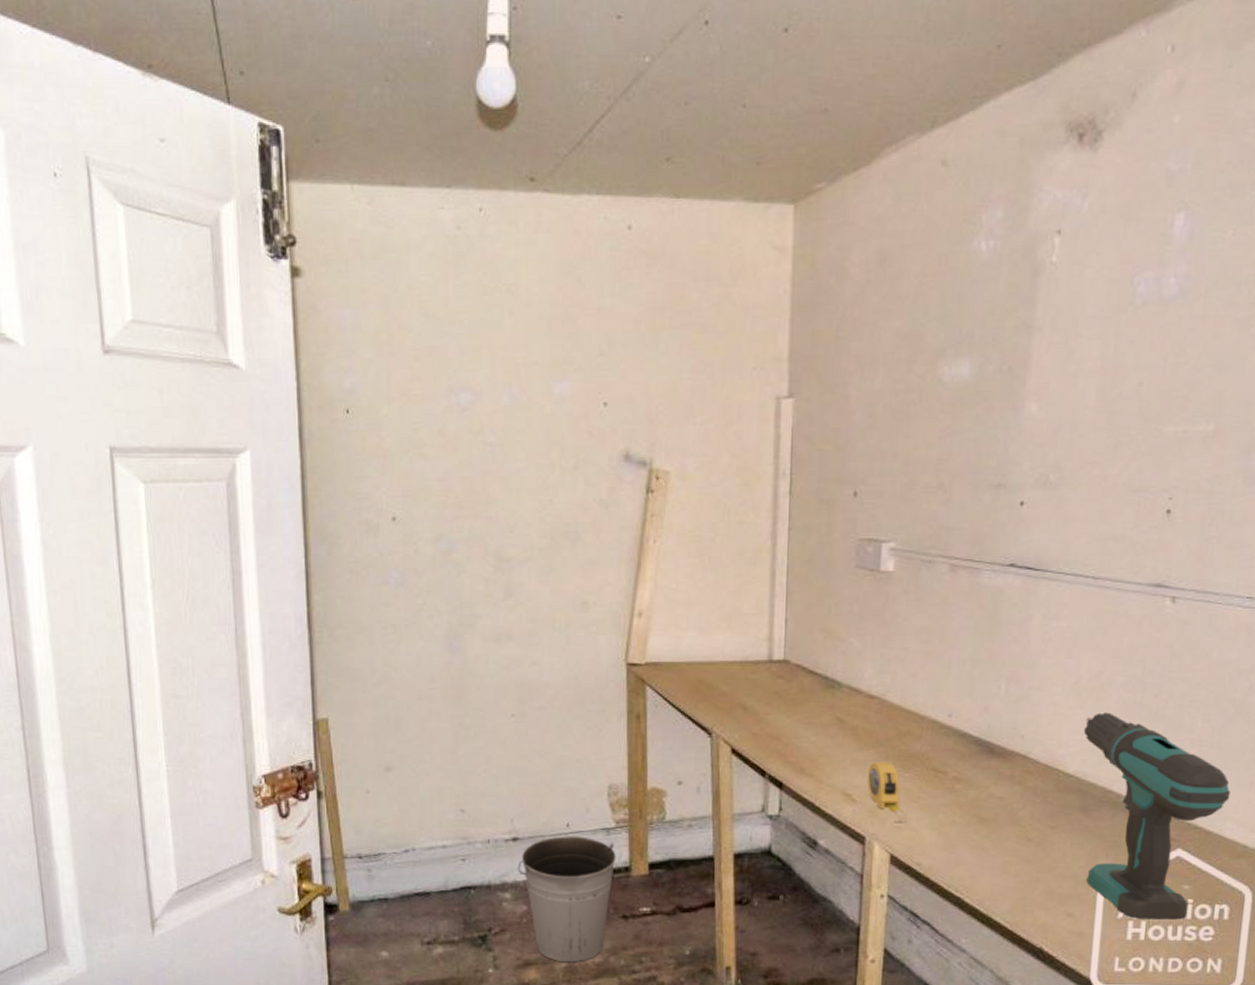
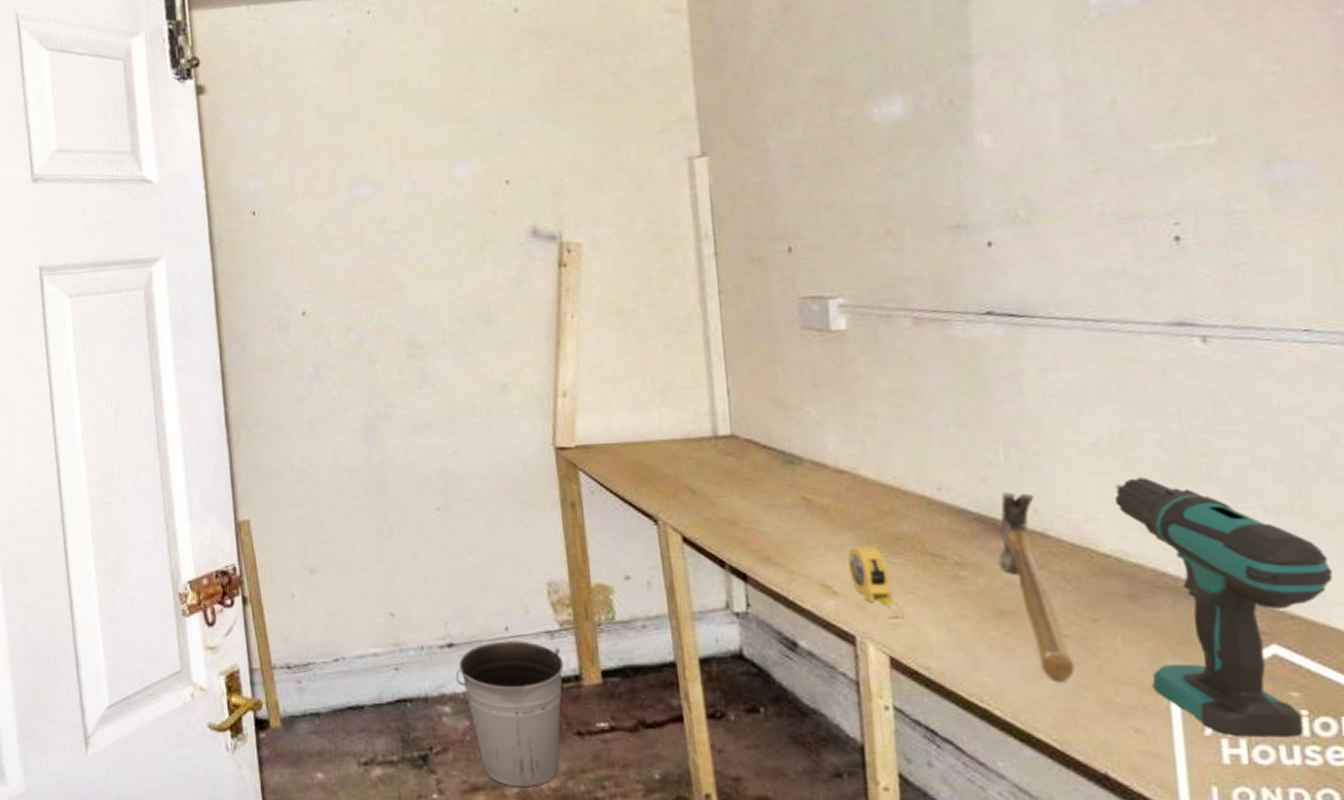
hammer: none [987,720,1032,876] -> present [998,492,1075,682]

